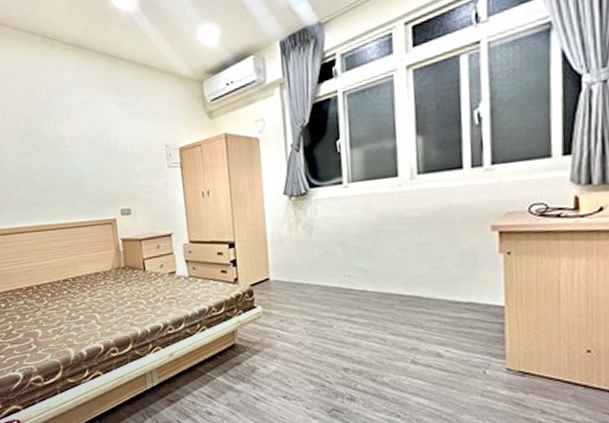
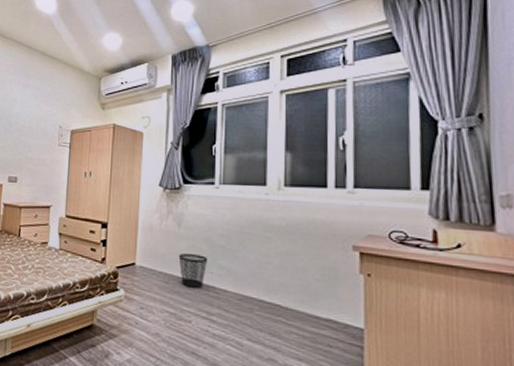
wastebasket: none [312,259,344,294] -> present [178,253,208,288]

